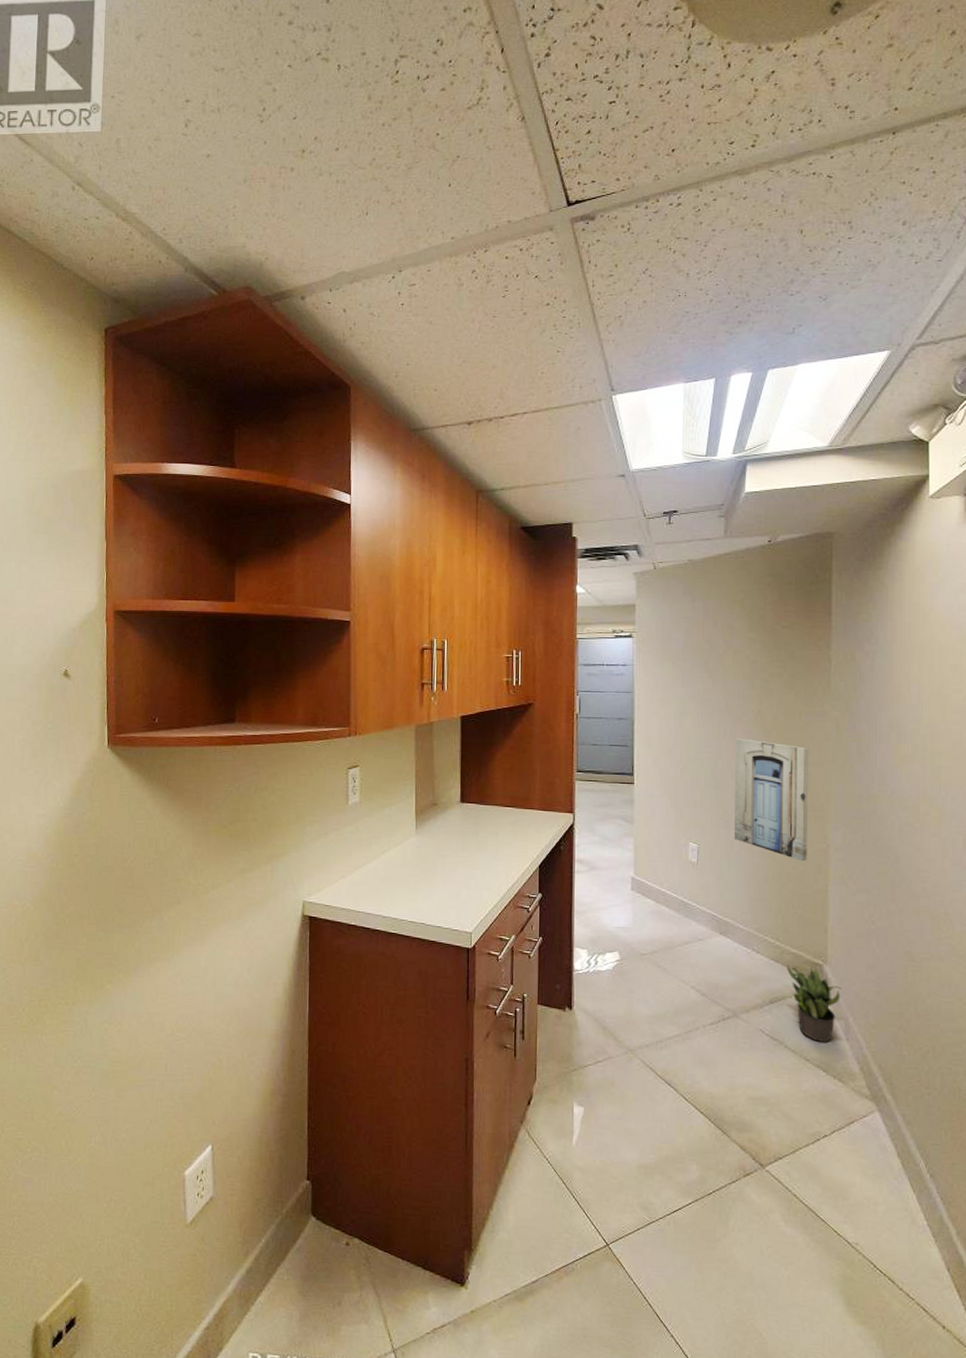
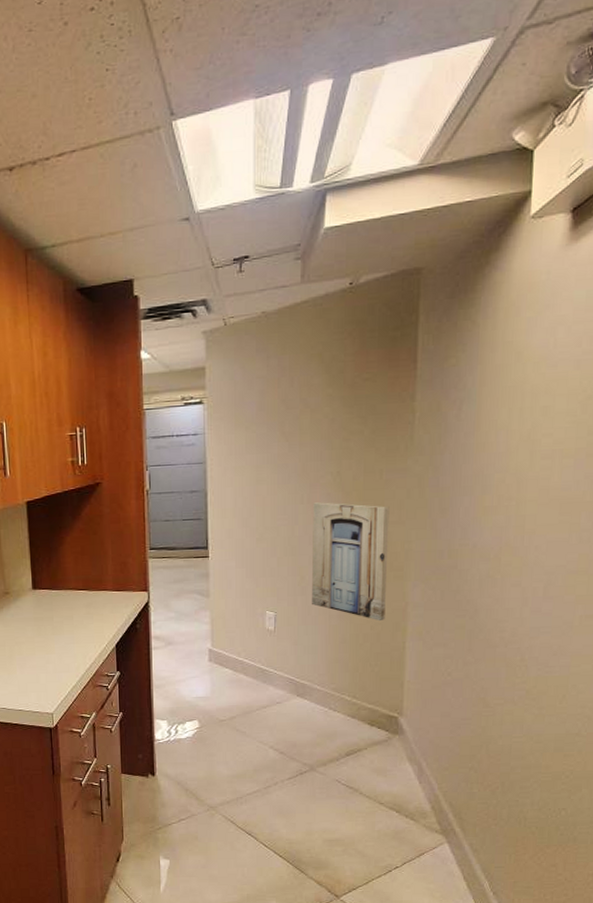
potted plant: present [787,965,843,1042] -> none [363,720,418,787]

